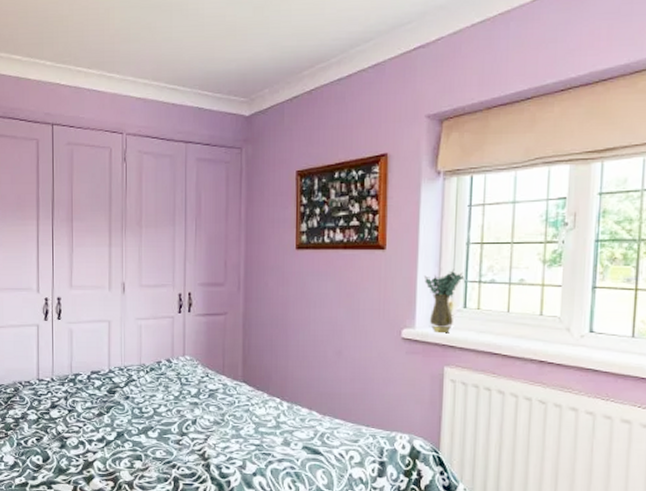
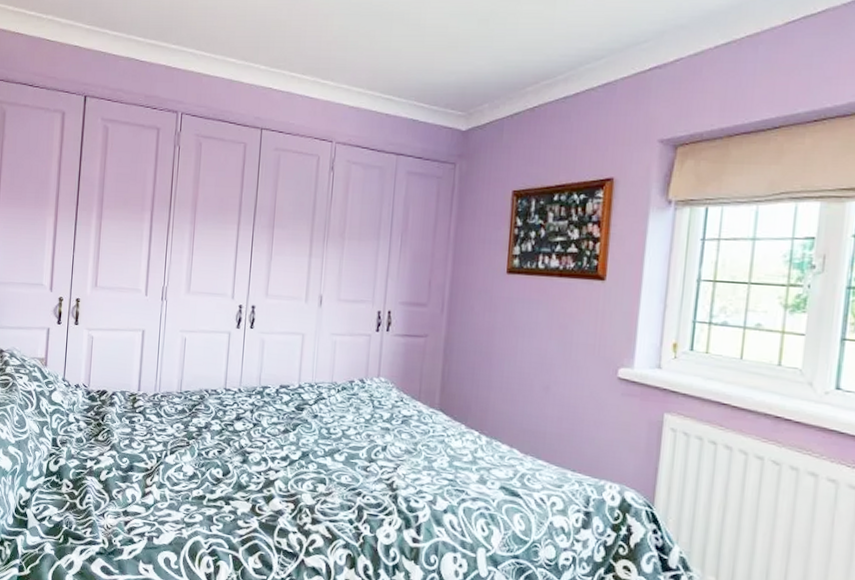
vase: present [423,269,465,334] -> none [646,307,693,377]

